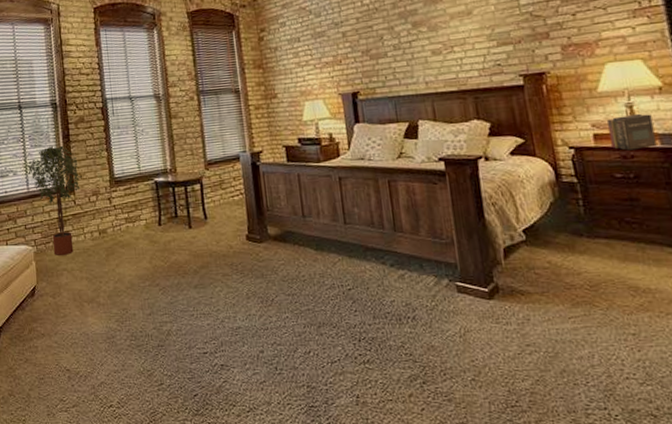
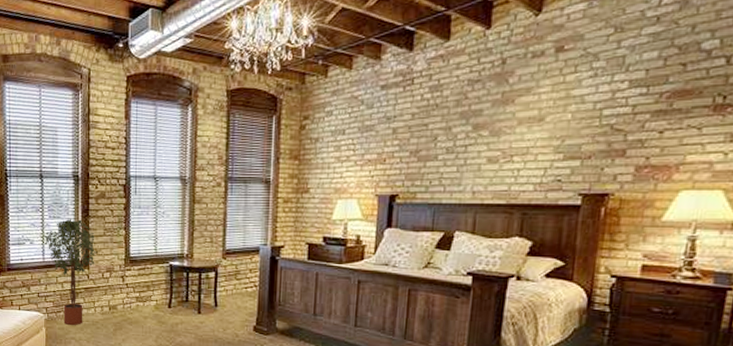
books: present [607,113,657,151] -> none [658,248,714,286]

